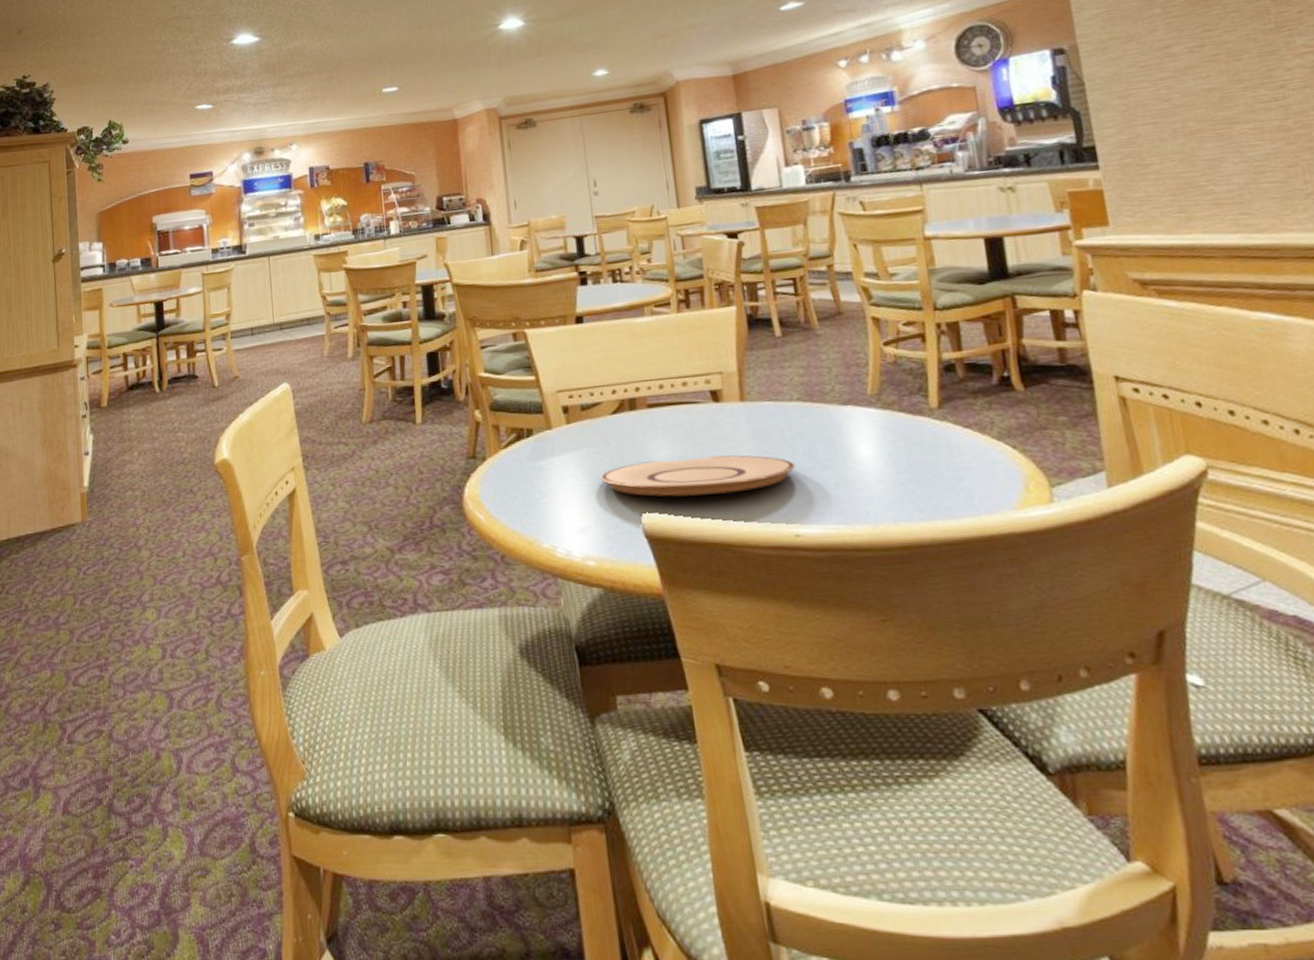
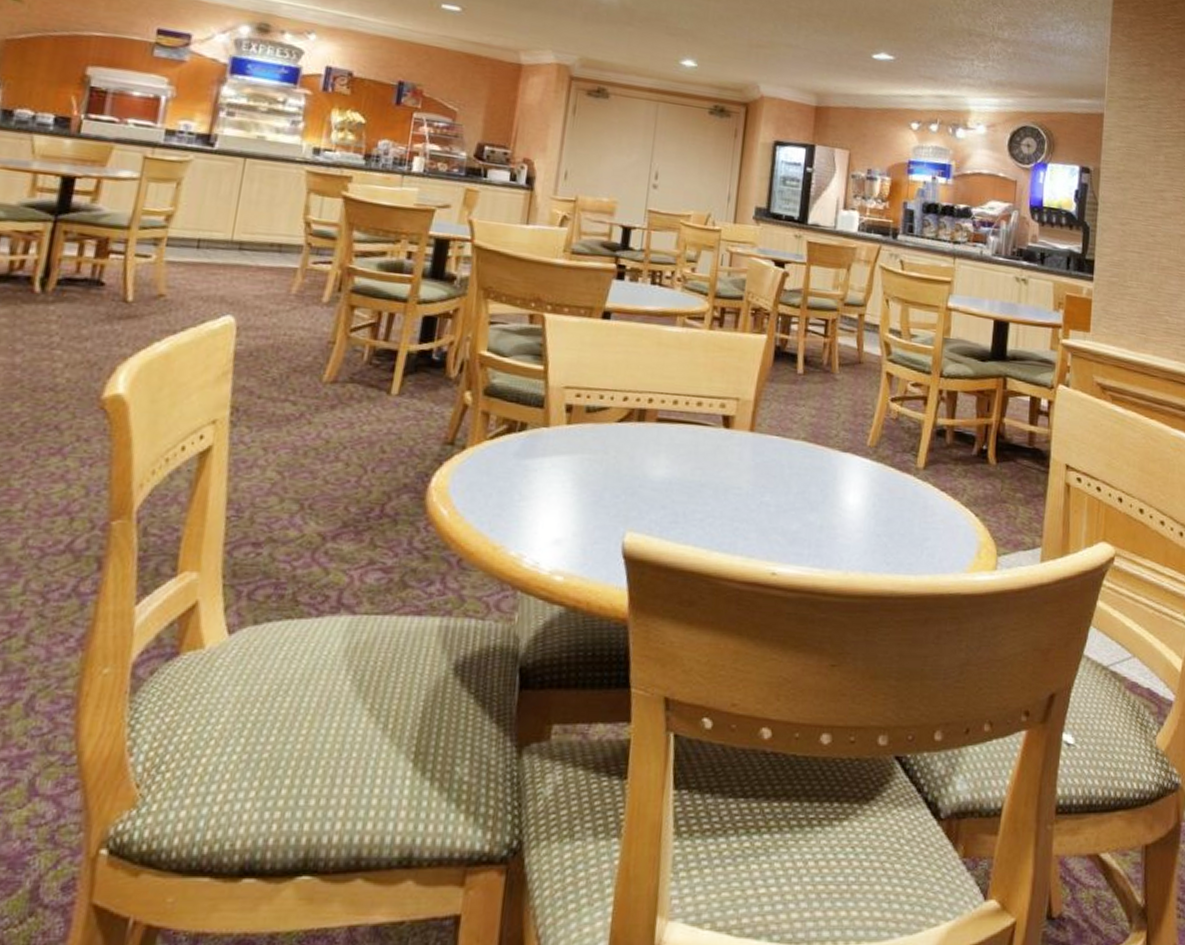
plate: present [601,455,795,497] -> none [590,477,787,523]

